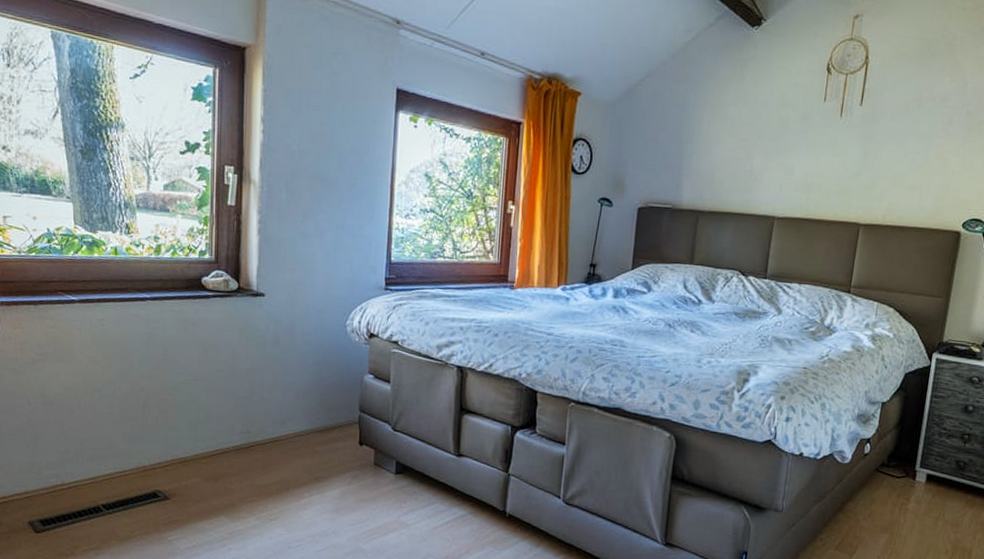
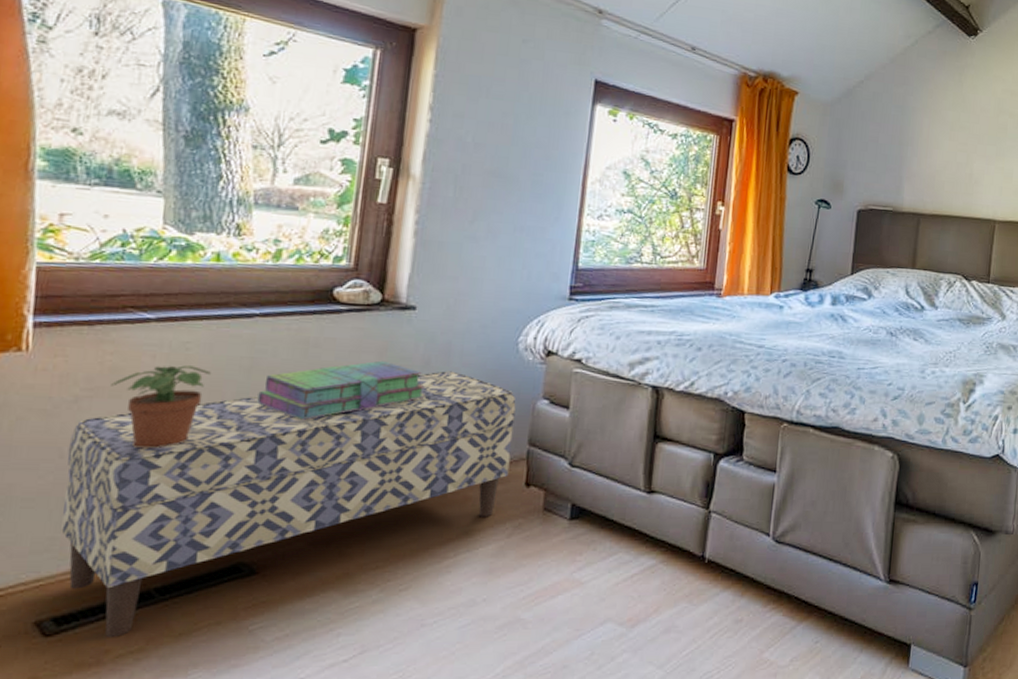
bench: none [33,348,348,538] -> present [61,371,516,638]
potted plant: none [55,337,121,401] -> present [111,365,211,449]
stack of books: none [156,338,277,384] -> present [257,360,425,420]

